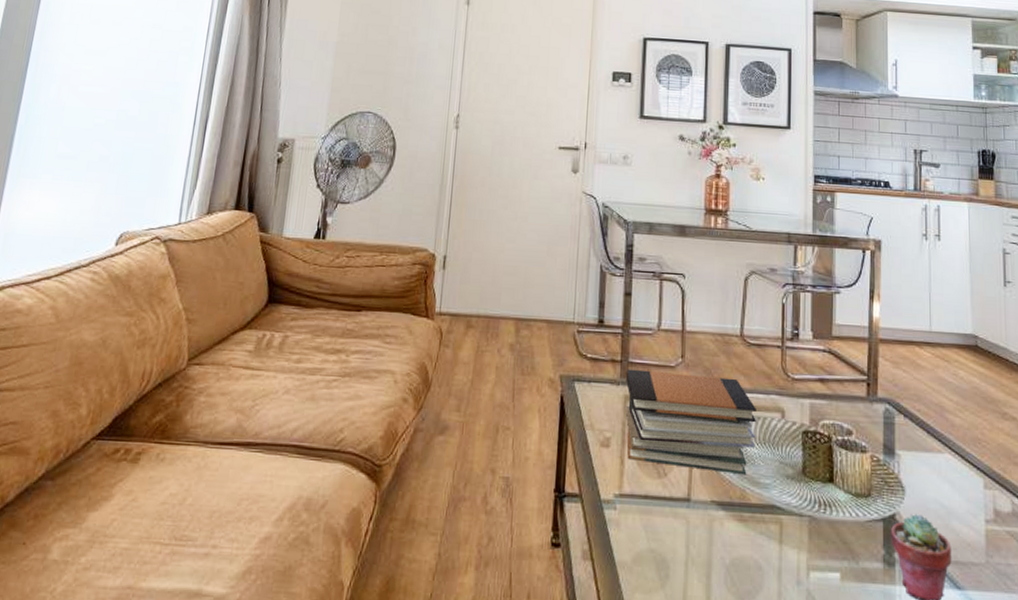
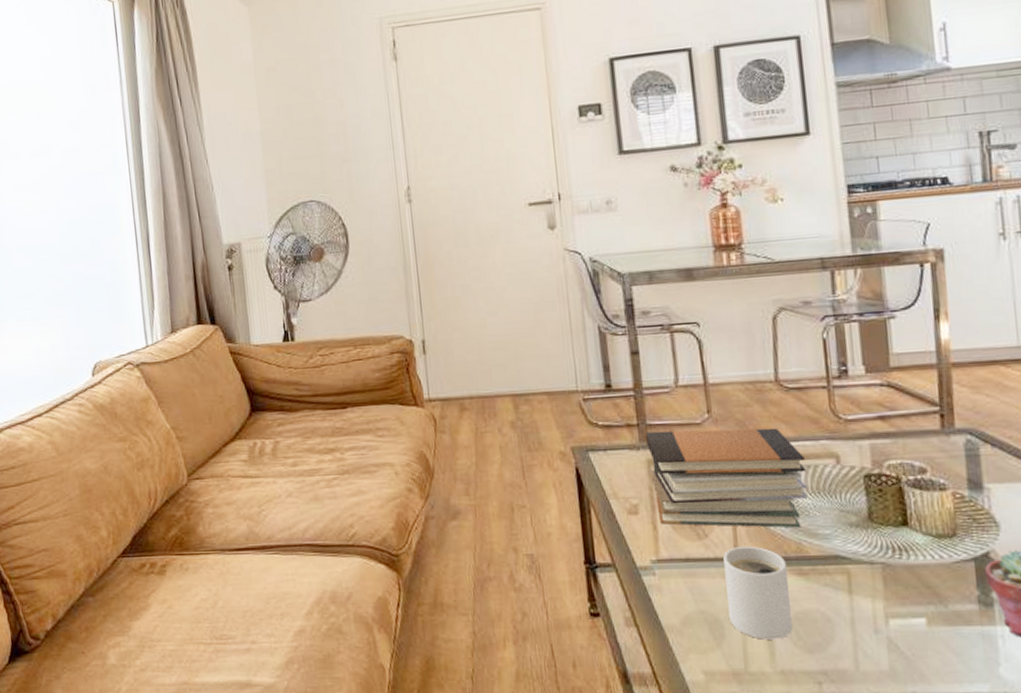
mug: none [674,487,731,584] -> present [723,545,792,640]

